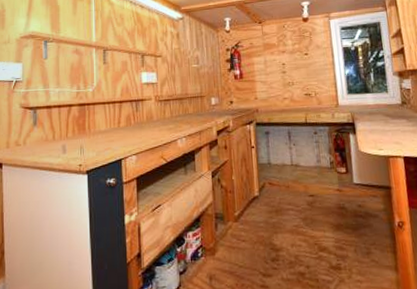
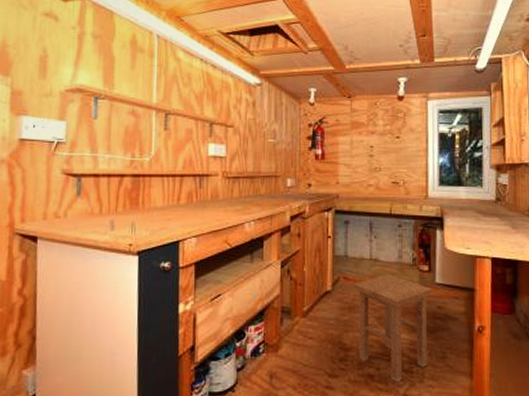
stool: none [278,178,354,279] -> present [354,275,431,383]

